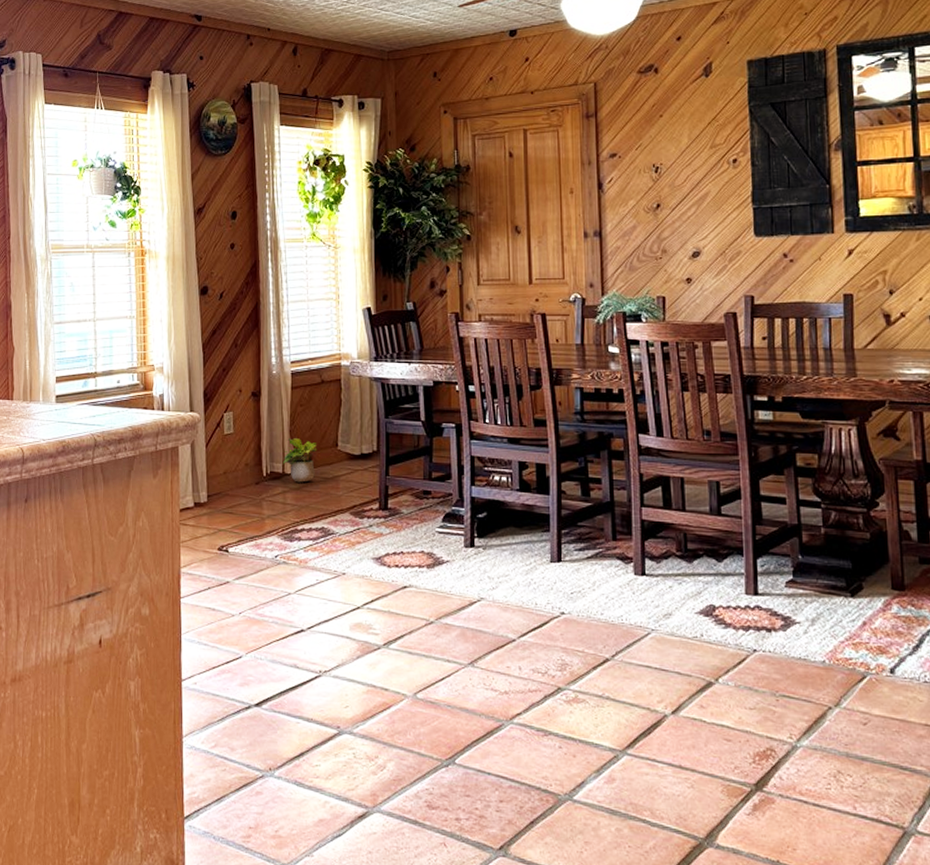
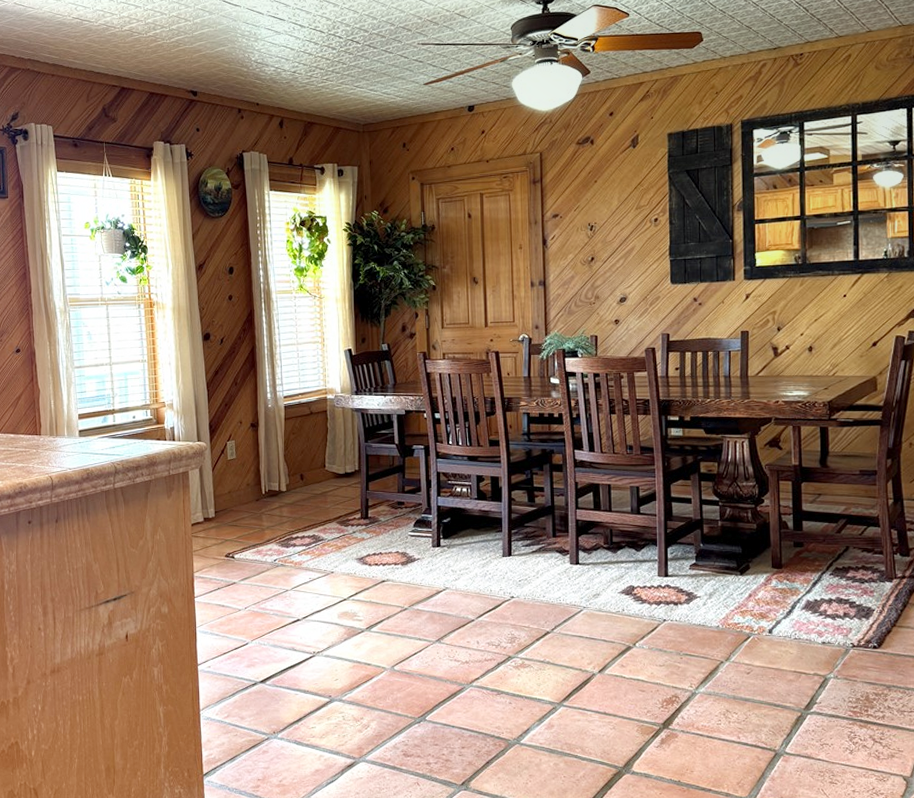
potted plant: present [283,438,318,483] -> none [279,461,308,498]

